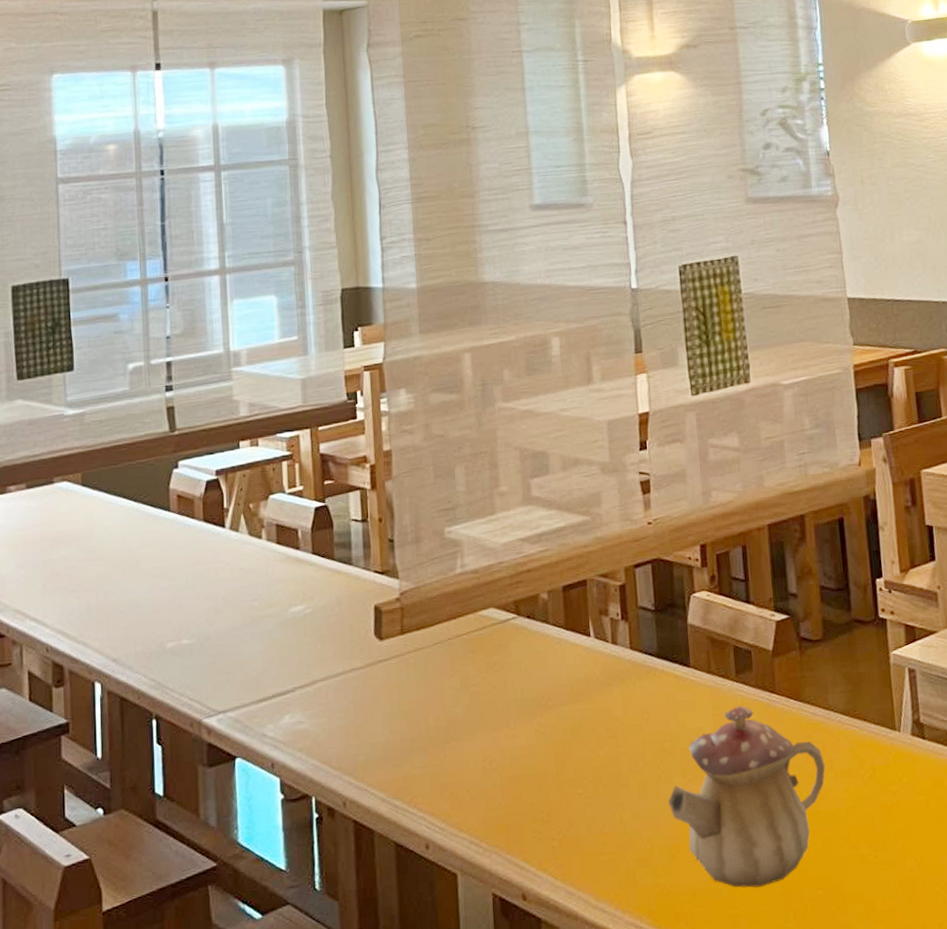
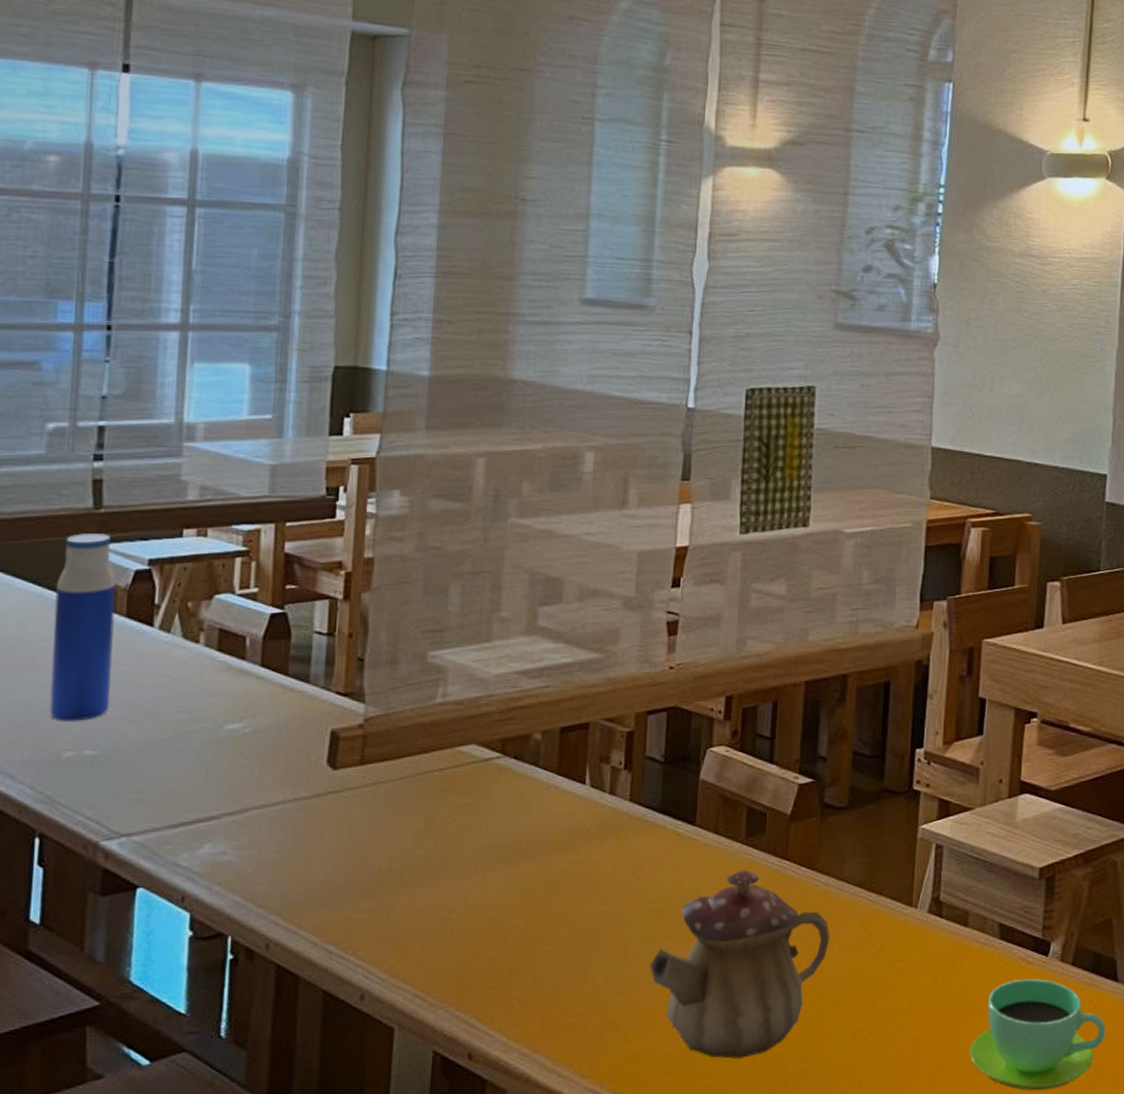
water bottle: none [148,452,199,616] -> present [49,534,116,721]

